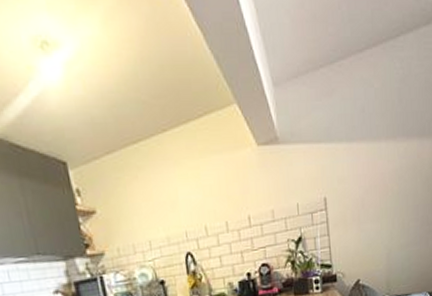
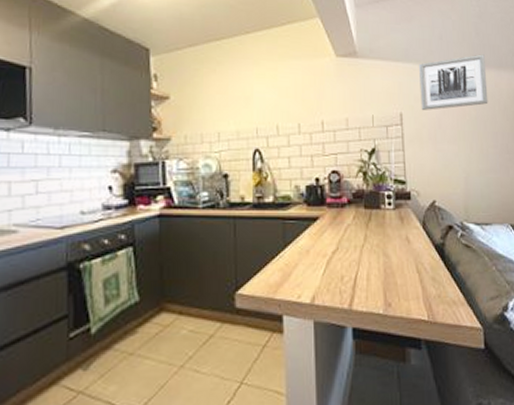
wall art: none [341,123,410,193] -> present [419,54,488,111]

